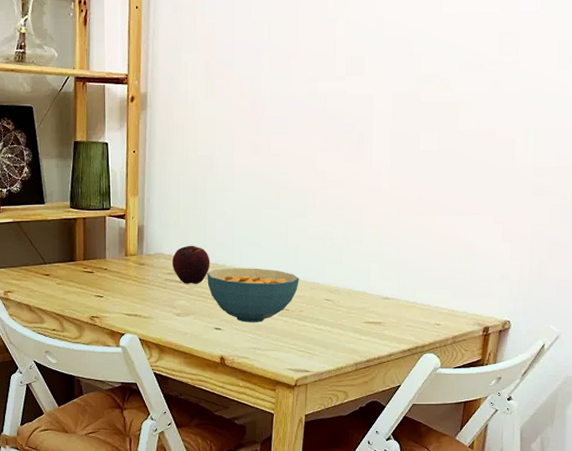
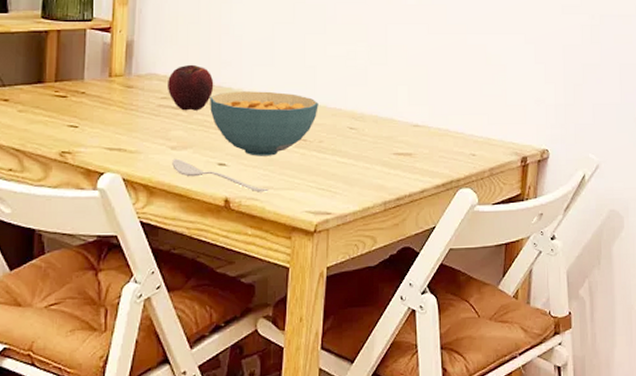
spoon: none [178,323,257,352] -> present [172,158,270,193]

